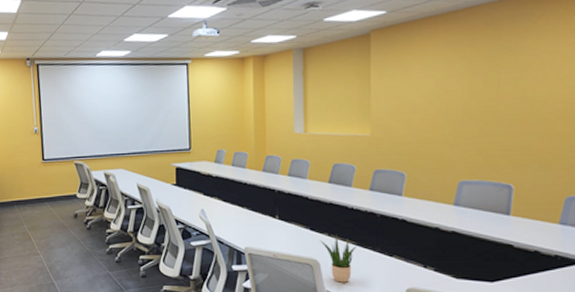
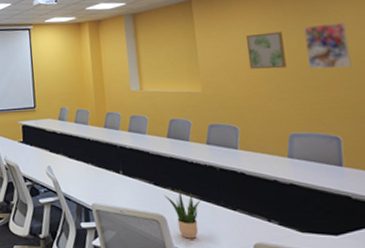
wall art: none [426,71,467,112] -> present [246,31,287,69]
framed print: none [490,61,540,113] -> present [303,22,352,69]

